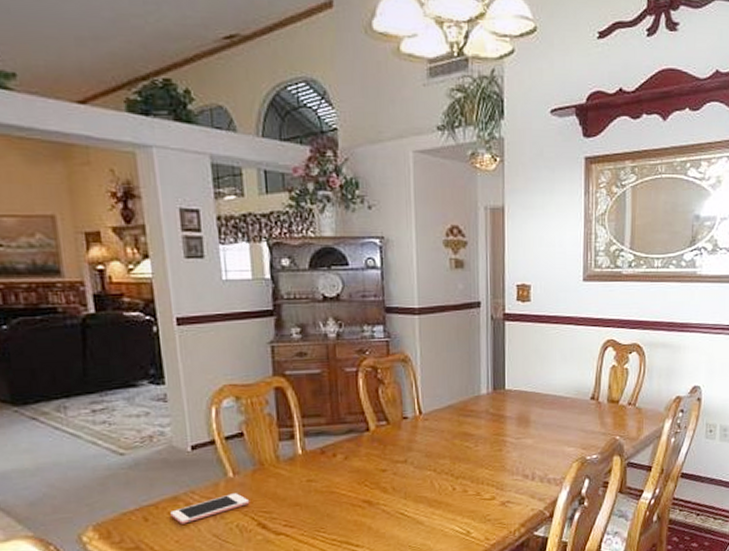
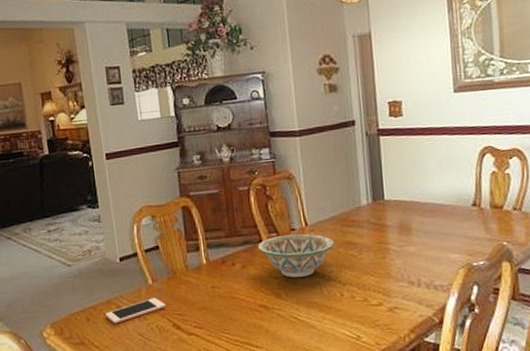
decorative bowl: none [365,422,450,471] -> present [258,233,335,278]

